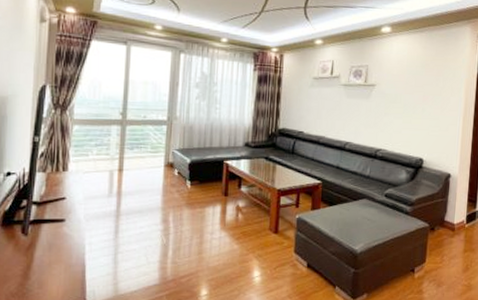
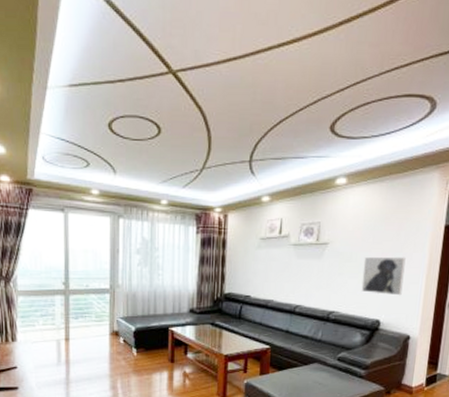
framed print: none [405,99,444,136] -> present [361,256,406,296]

